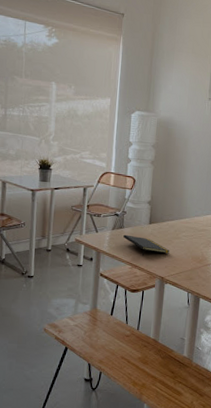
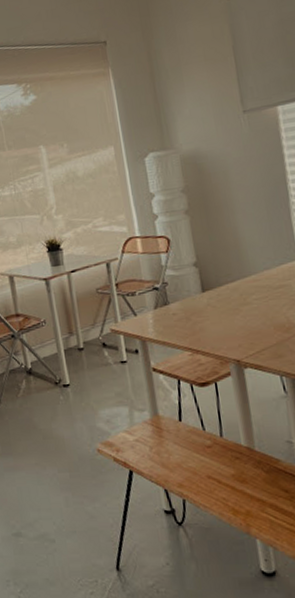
notepad: present [123,234,170,256] -> none [171,311,240,337]

